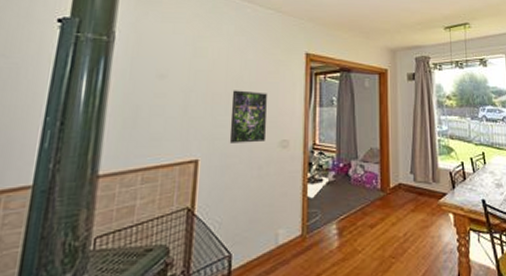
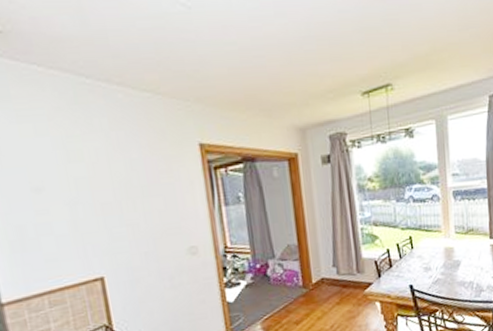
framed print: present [229,90,268,143] -> none [123,196,172,256]

